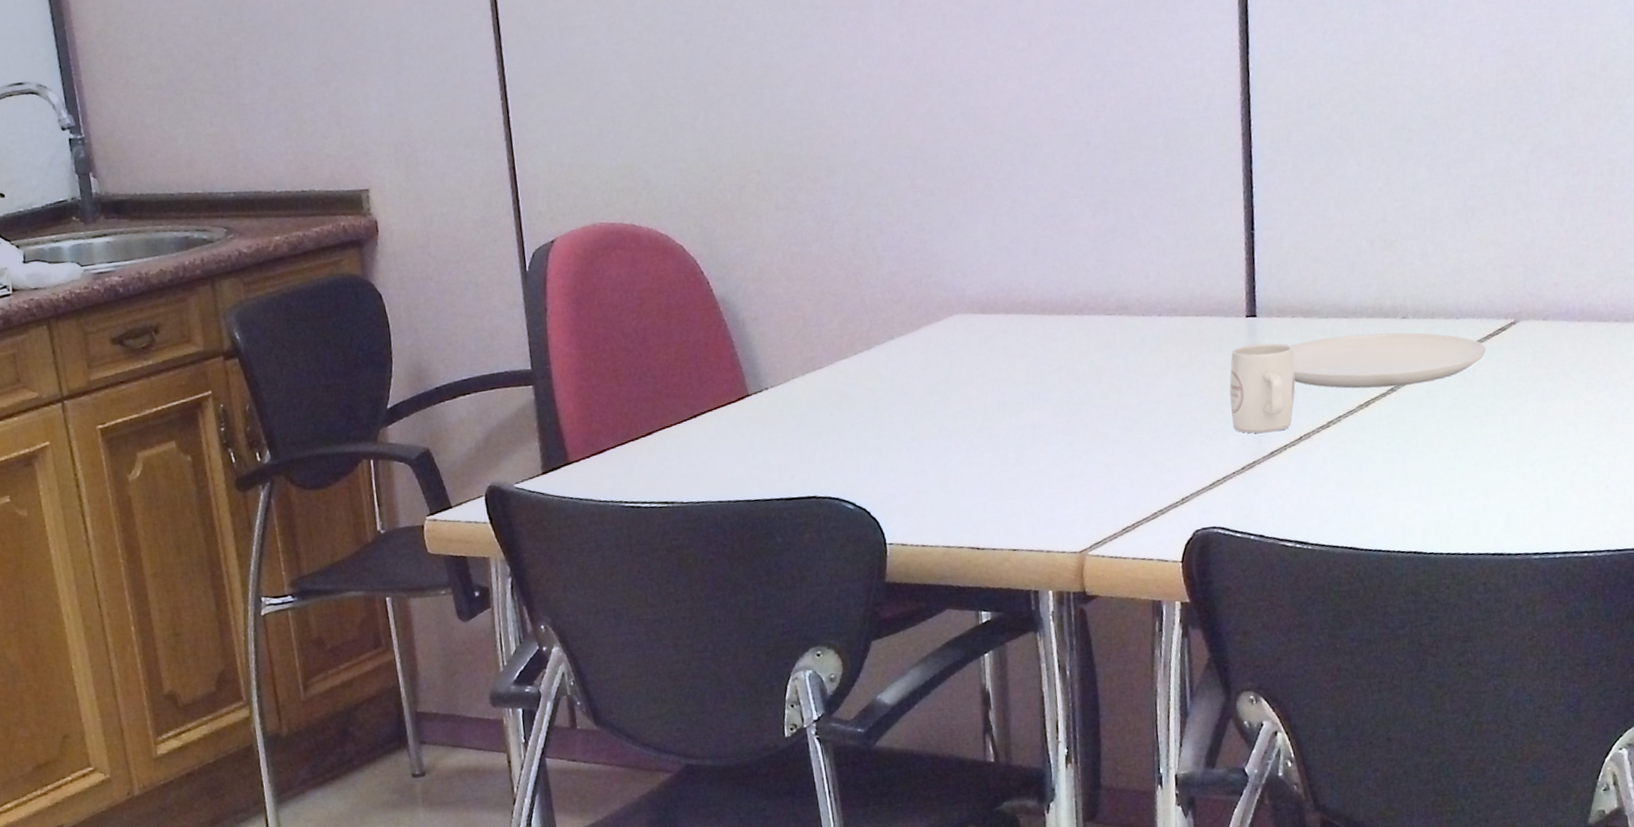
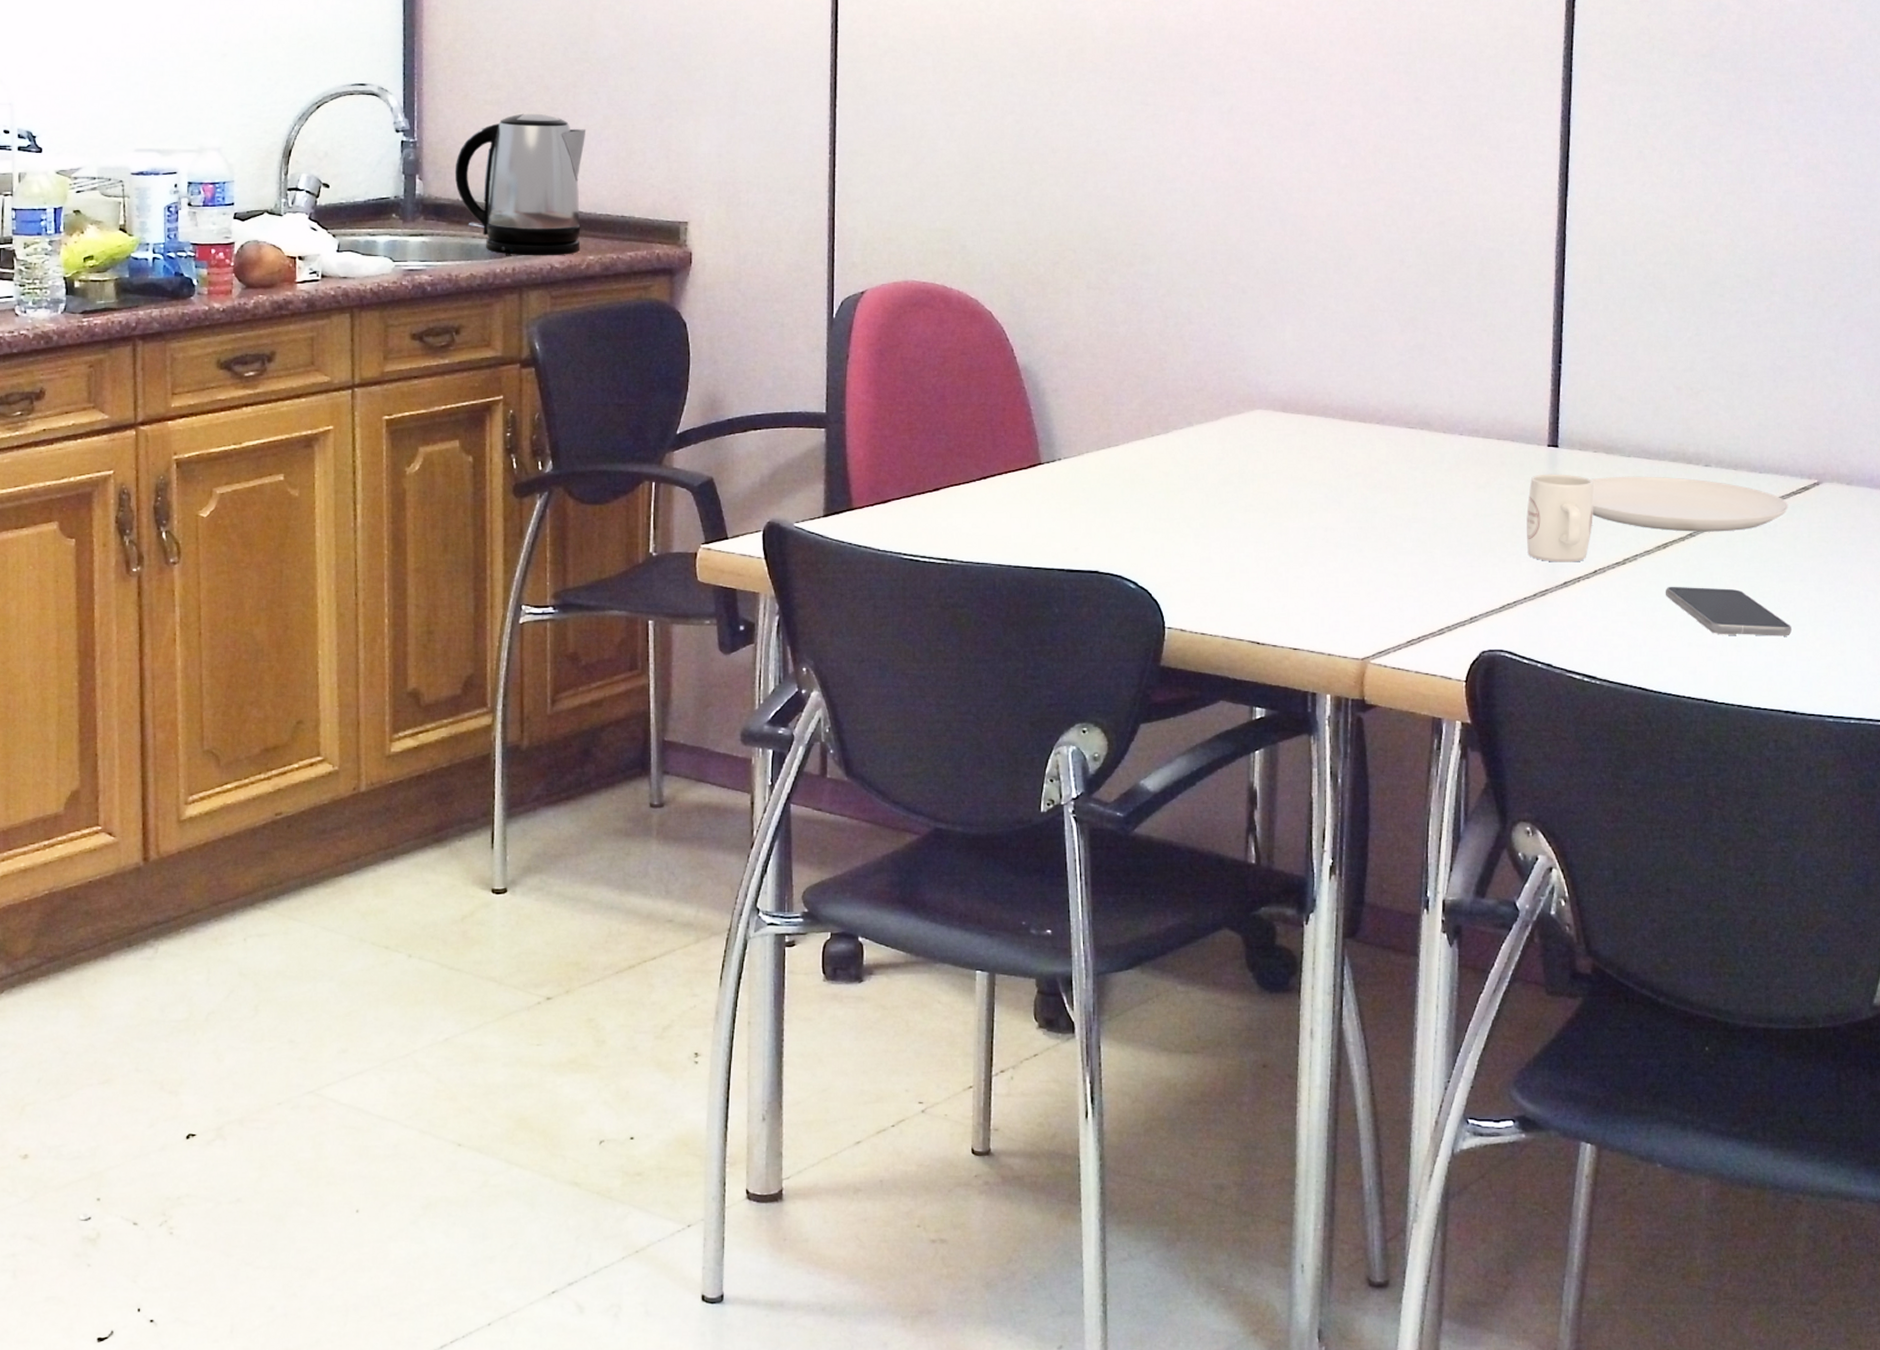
kettle: none [127,92,266,246] -> present [454,113,586,256]
mobile phone: none [1369,439,1495,487] -> present [1665,586,1792,636]

